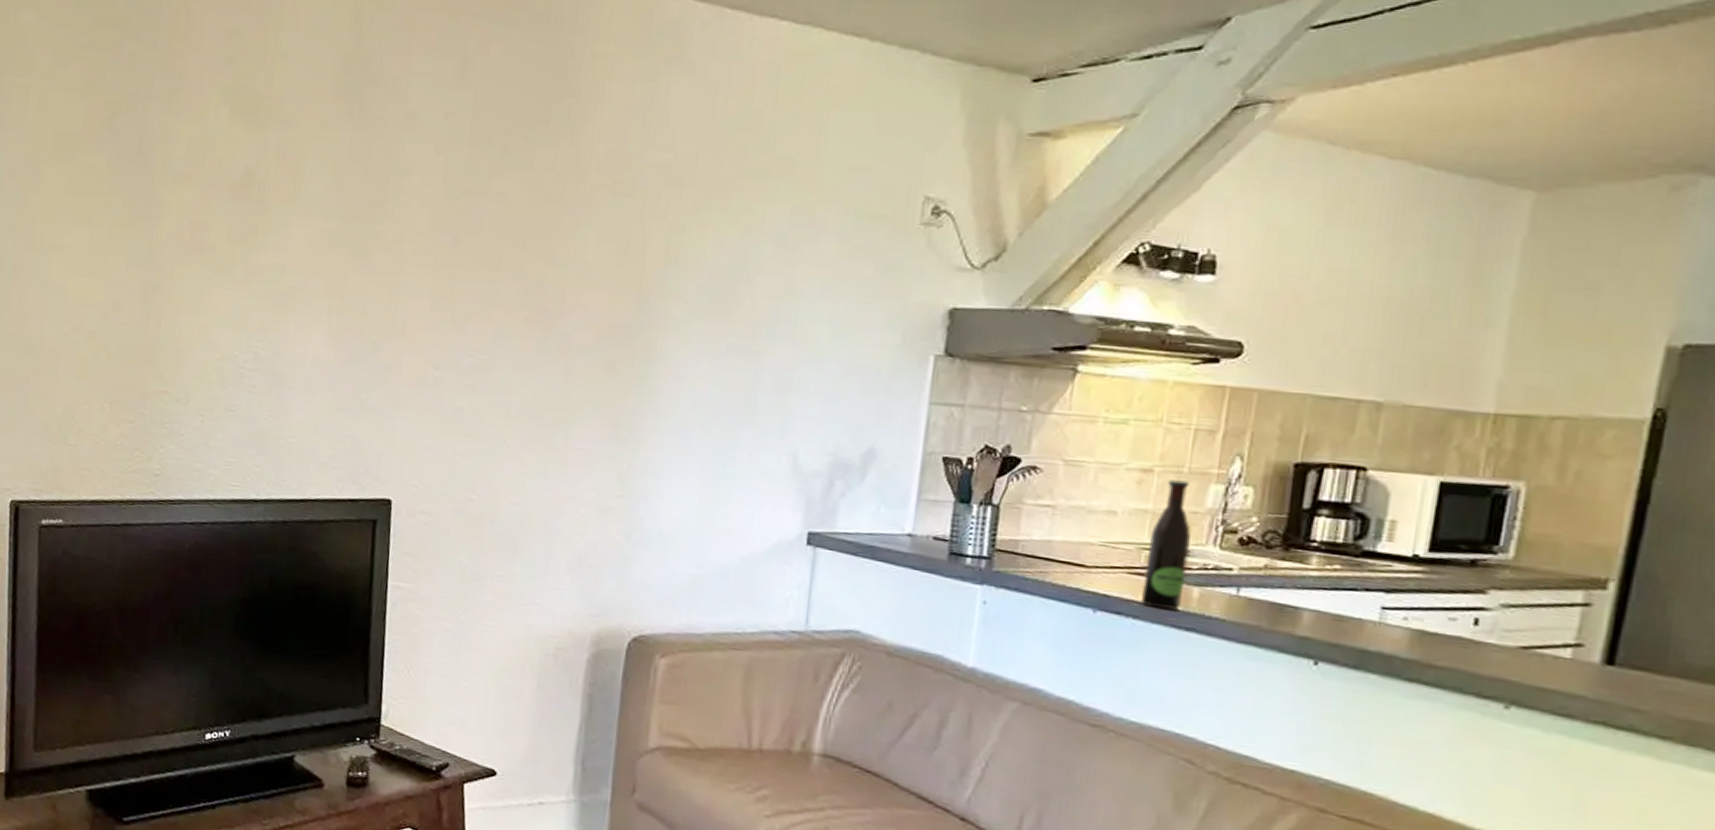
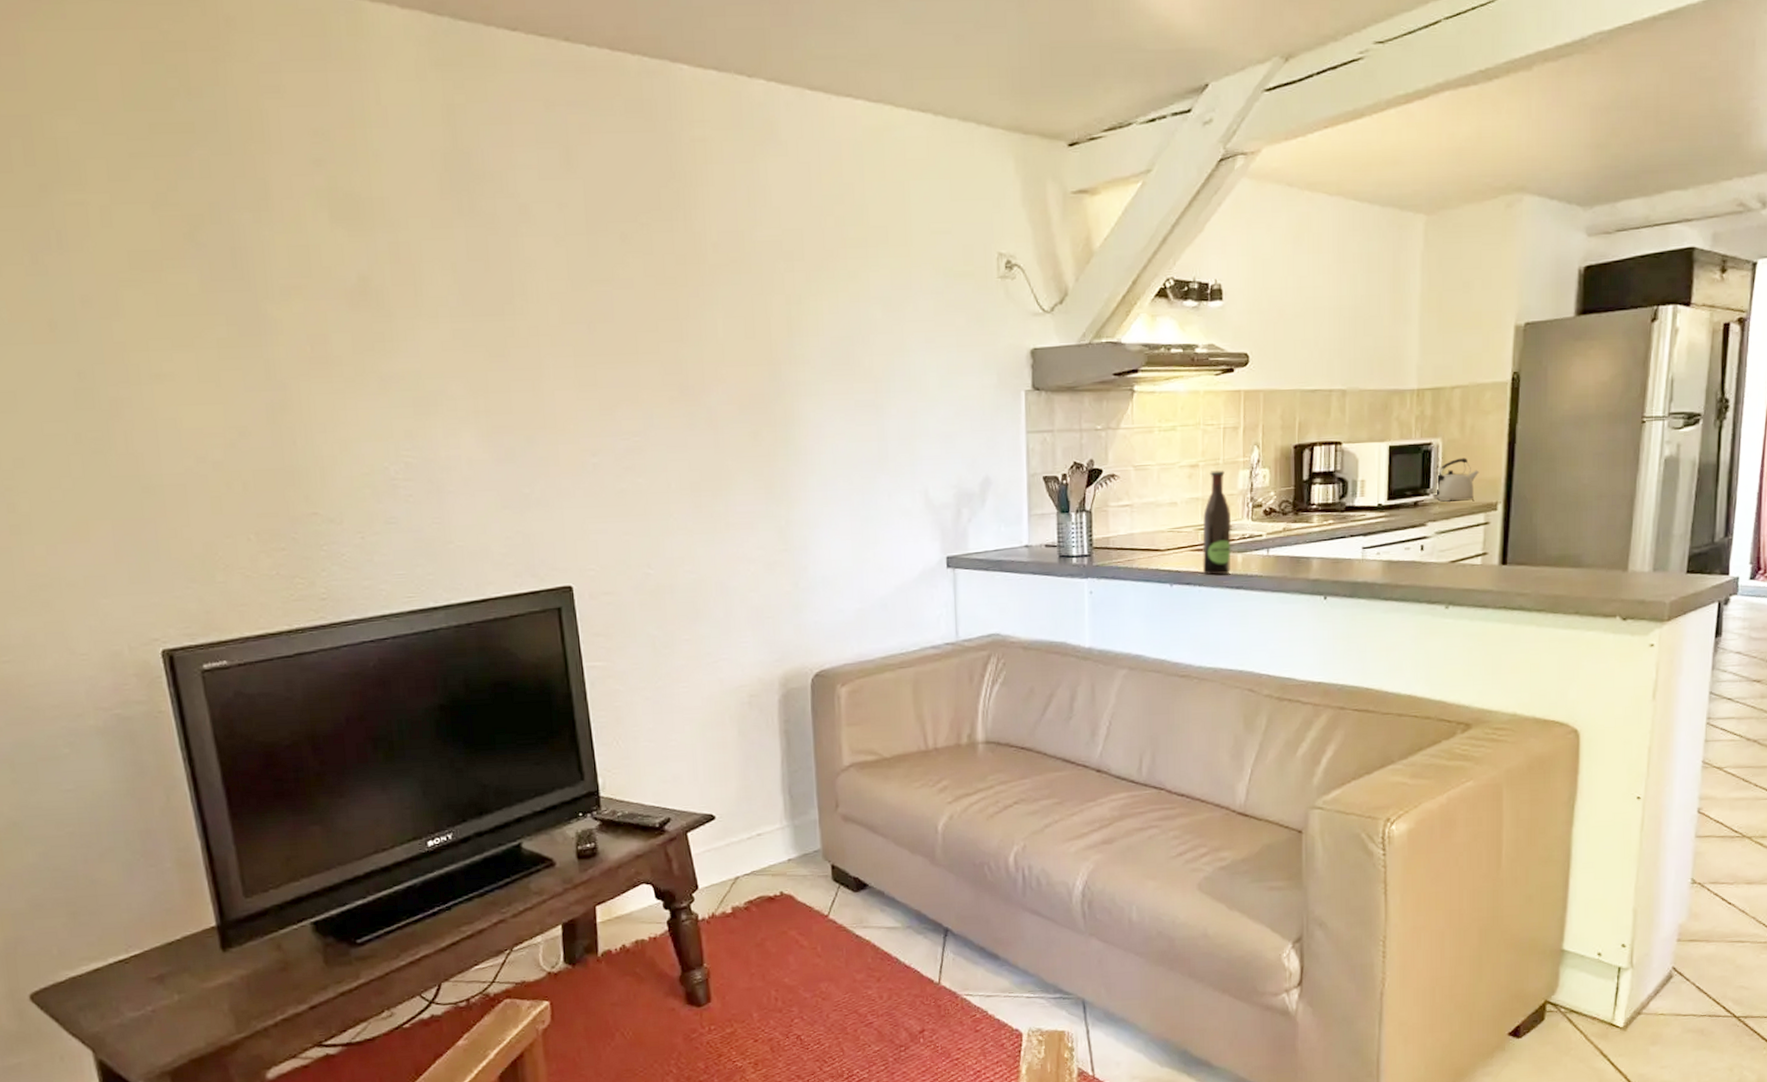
kettle: none [1500,511,1583,571] -> present [1431,457,1480,502]

